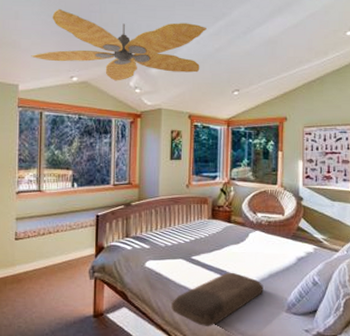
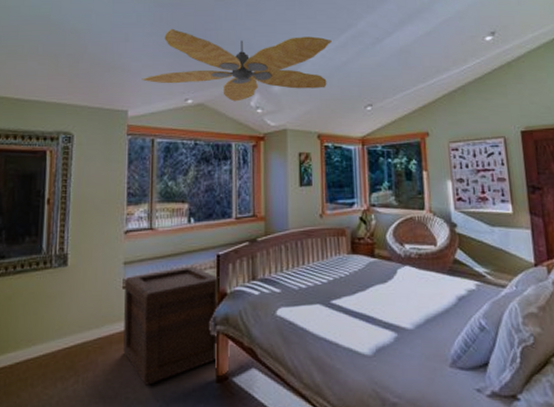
wooden crate: none [16,223,98,318] -> present [123,266,219,385]
cushion: present [171,272,264,327] -> none [310,318,421,390]

